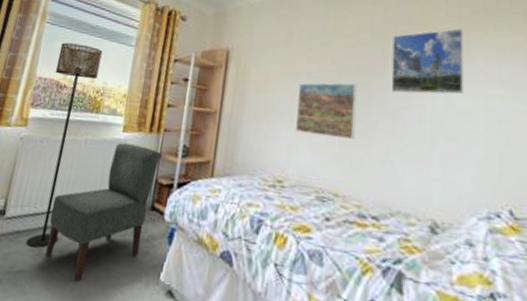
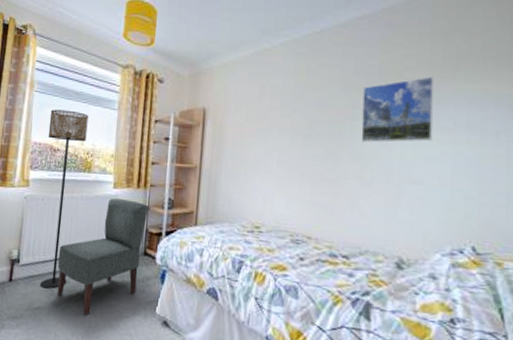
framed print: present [296,83,358,139] -> none [270,135,329,187]

